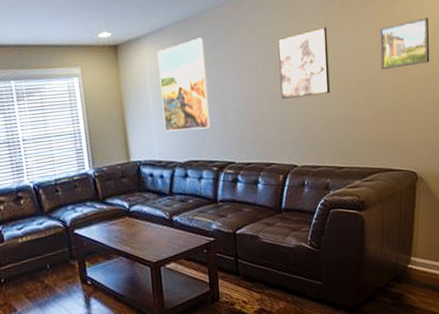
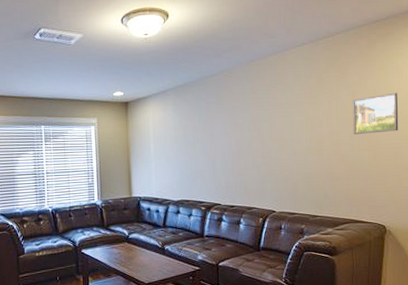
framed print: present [157,37,211,132] -> none [160,100,202,175]
wall art: present [278,27,330,100] -> none [262,96,307,154]

